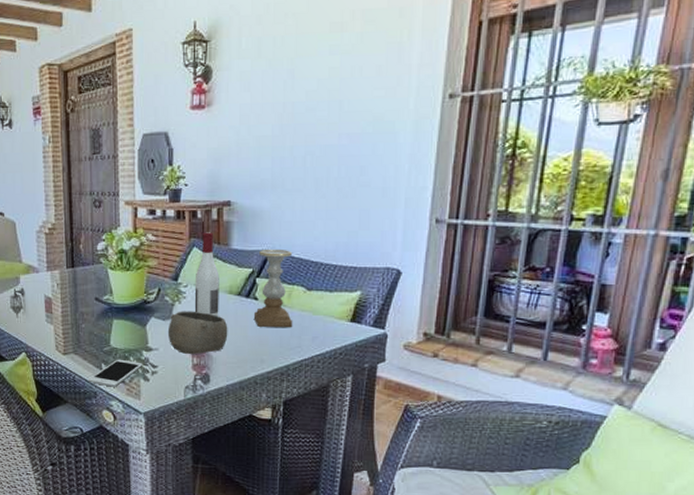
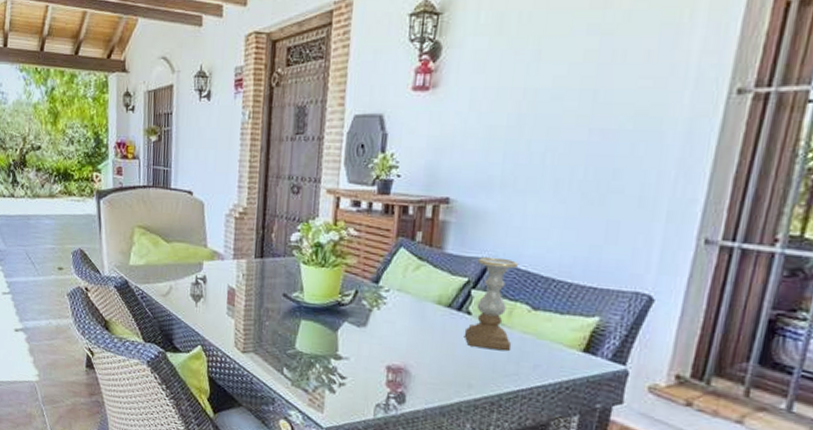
cell phone: present [88,359,143,387] -> none [266,364,330,395]
bowl: present [167,311,228,355] -> none [361,318,433,370]
wine bottle: present [194,232,219,316] -> none [395,231,428,329]

